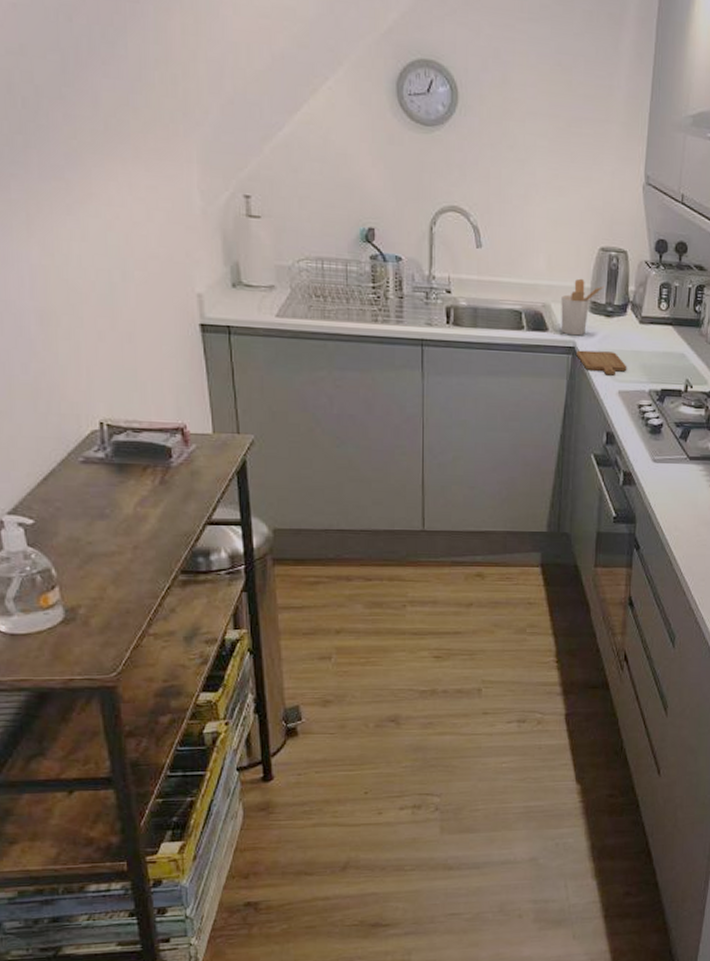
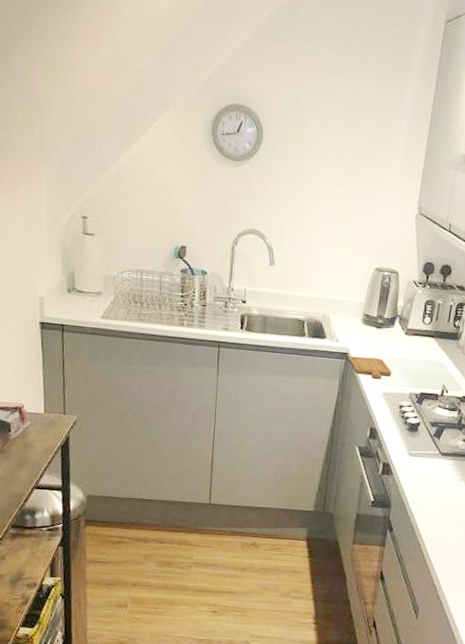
utensil holder: present [561,278,604,336] -> none [337,294,377,344]

